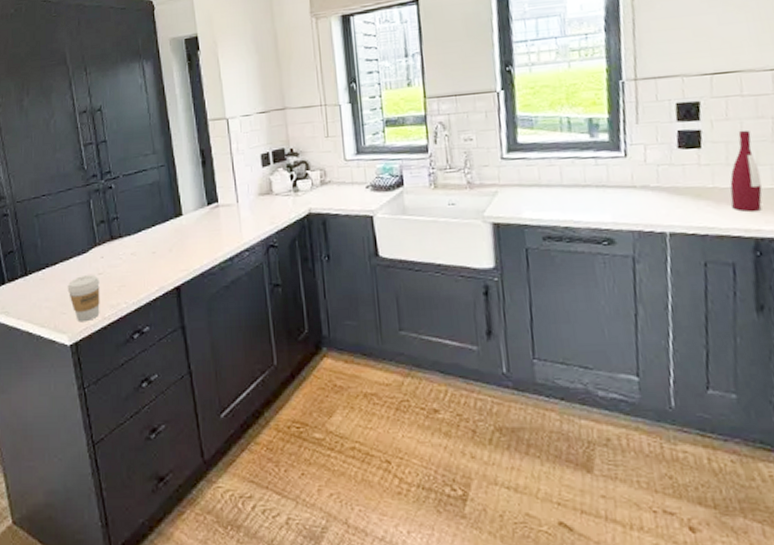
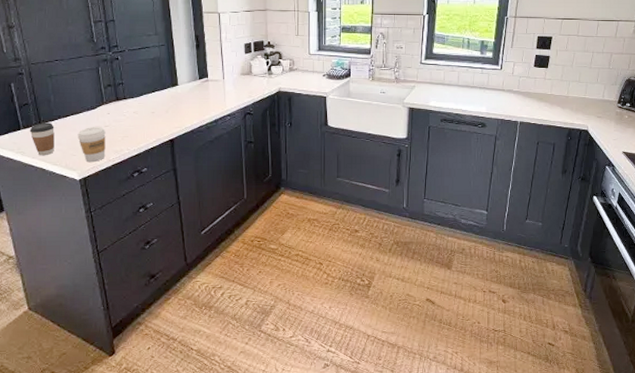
coffee cup: none [14,273,42,316] -> present [29,122,55,156]
wine bottle: present [730,130,763,213] -> none [560,58,579,112]

